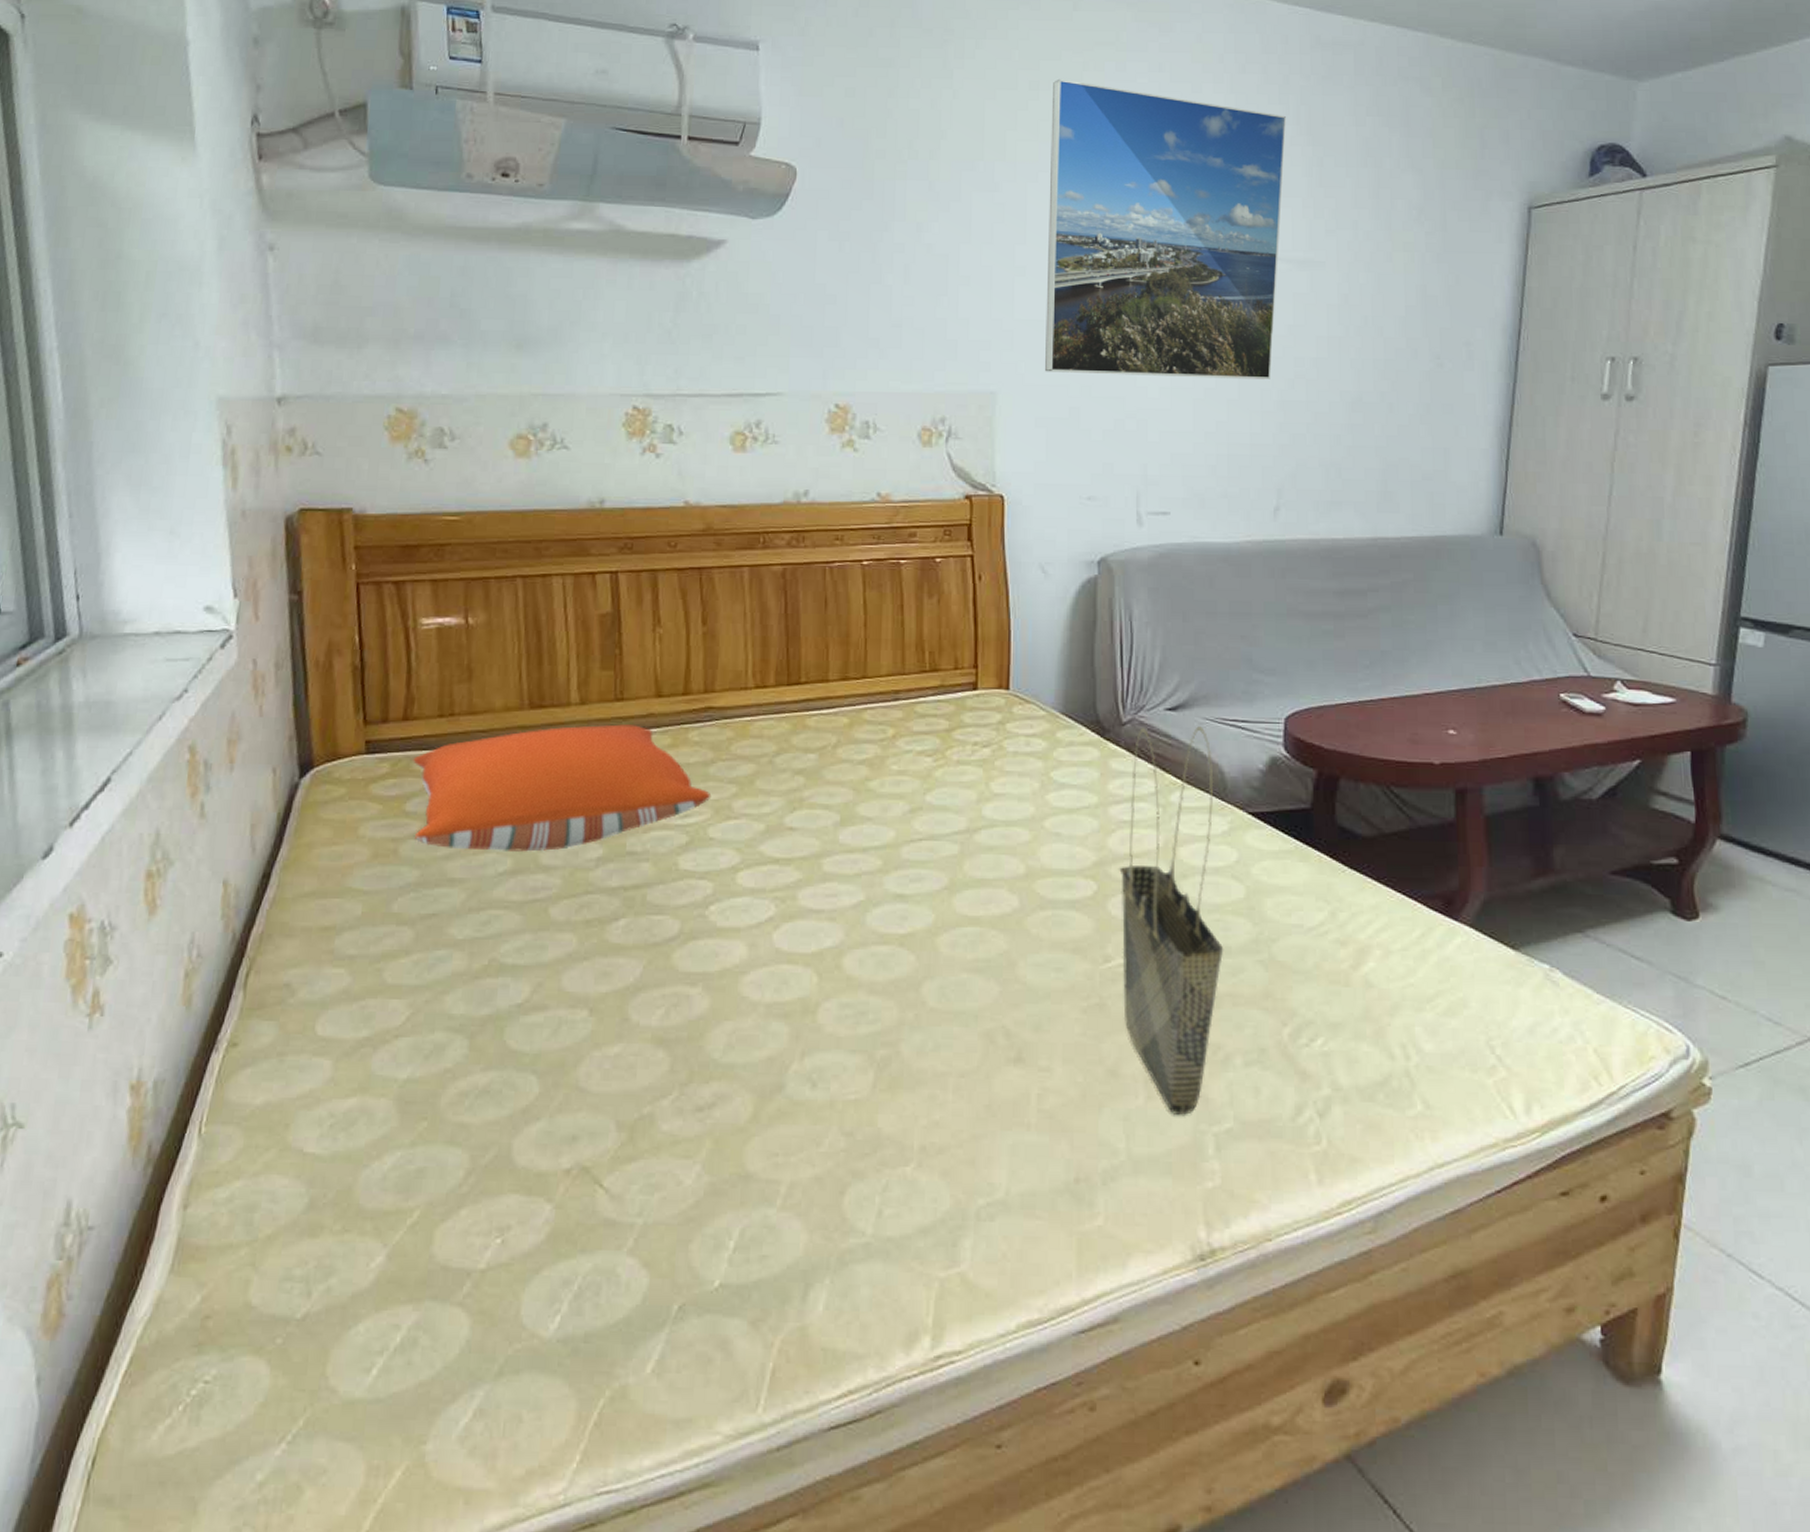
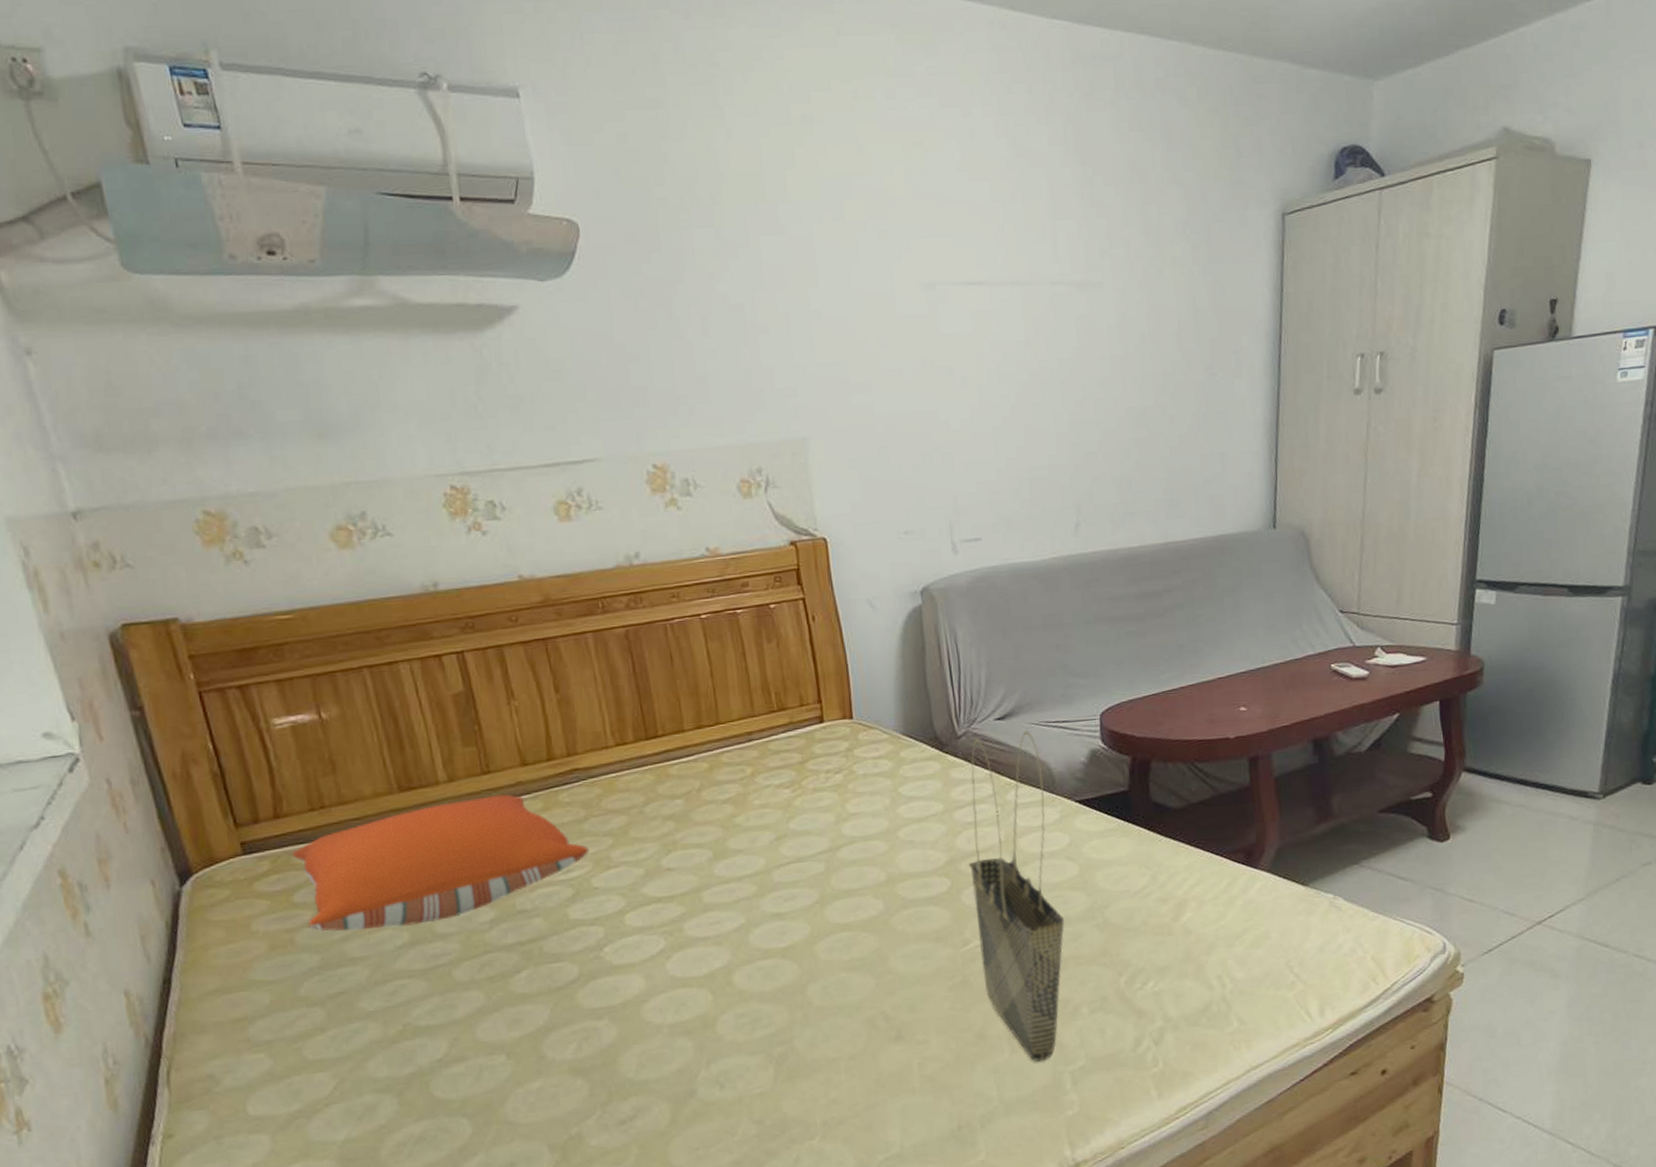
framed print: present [1045,78,1286,379] -> none [826,110,1062,414]

